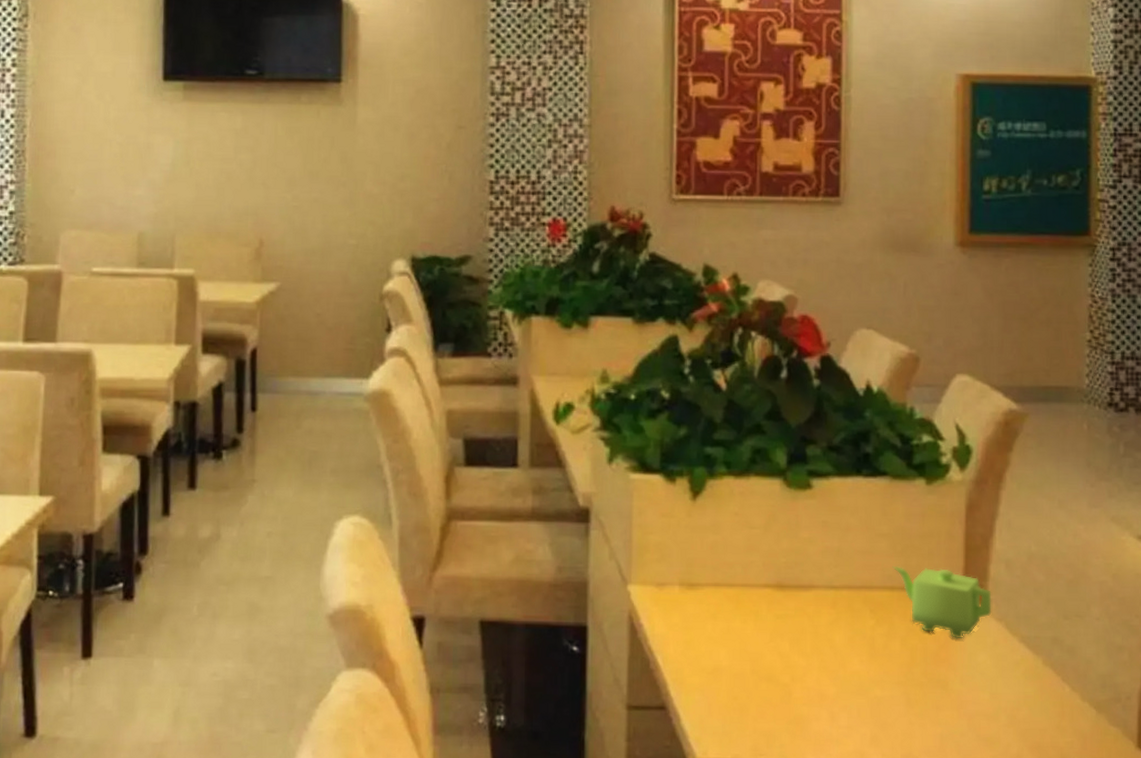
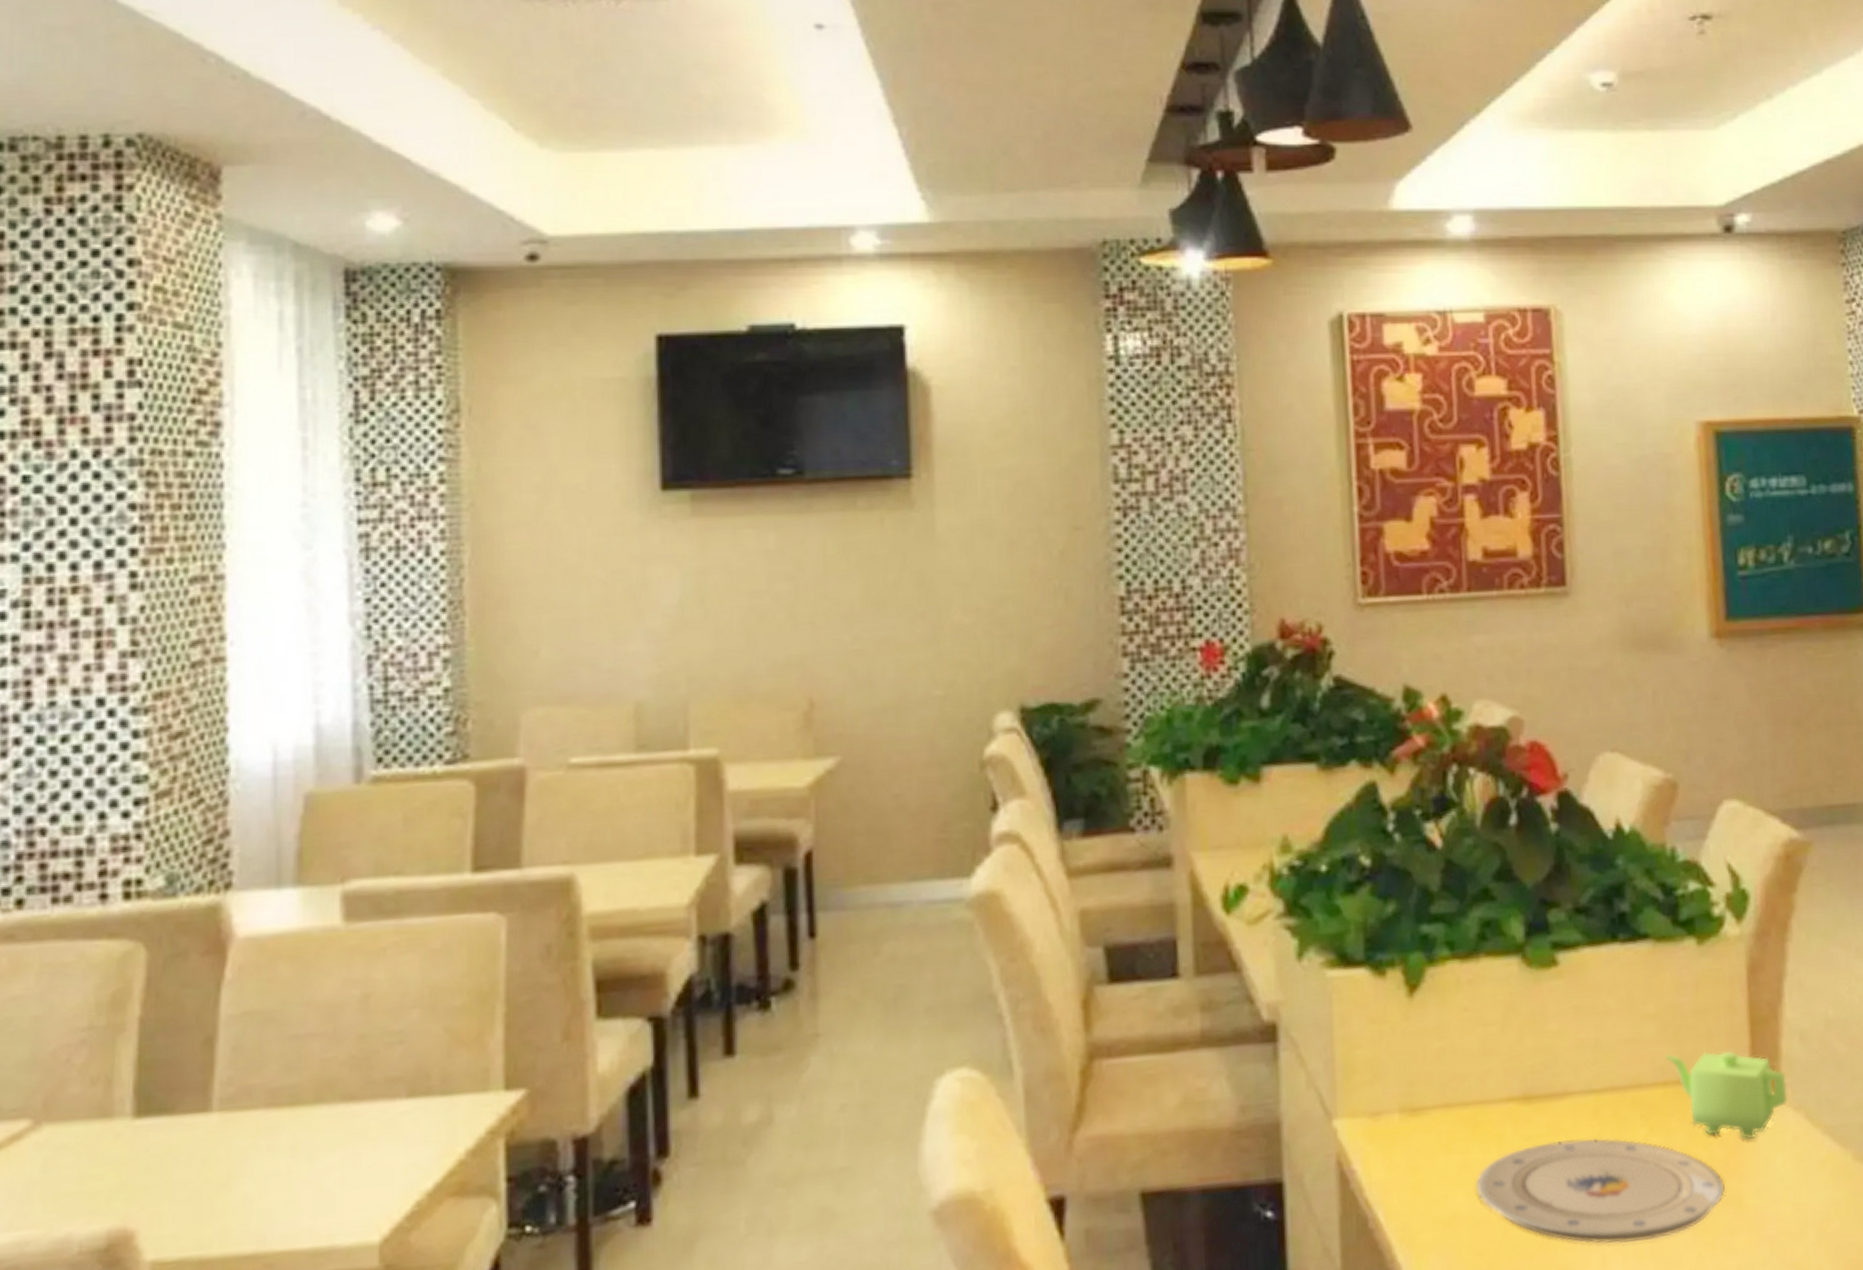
plate: none [735,622,934,706] -> present [1476,1138,1725,1244]

